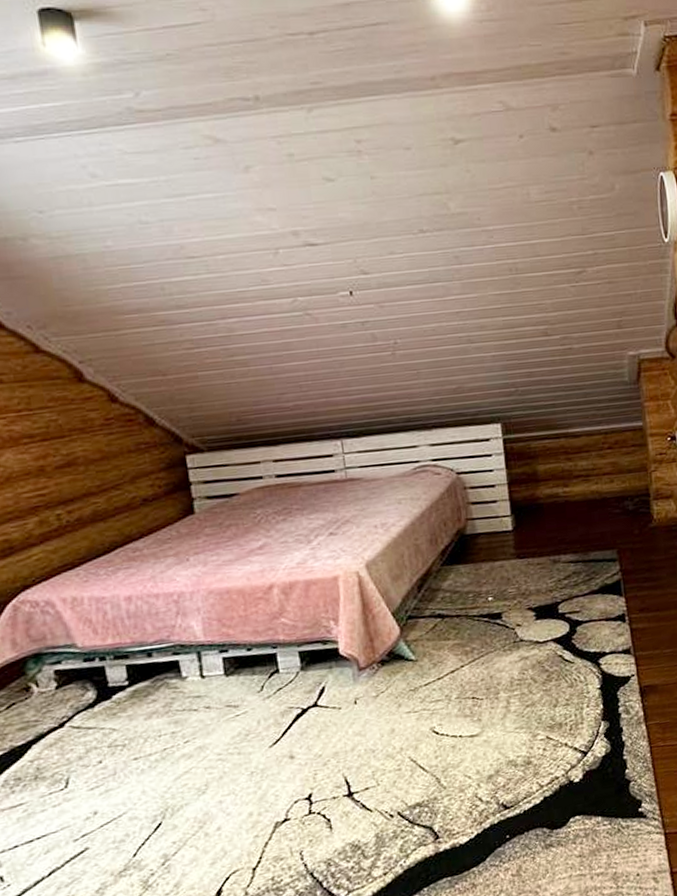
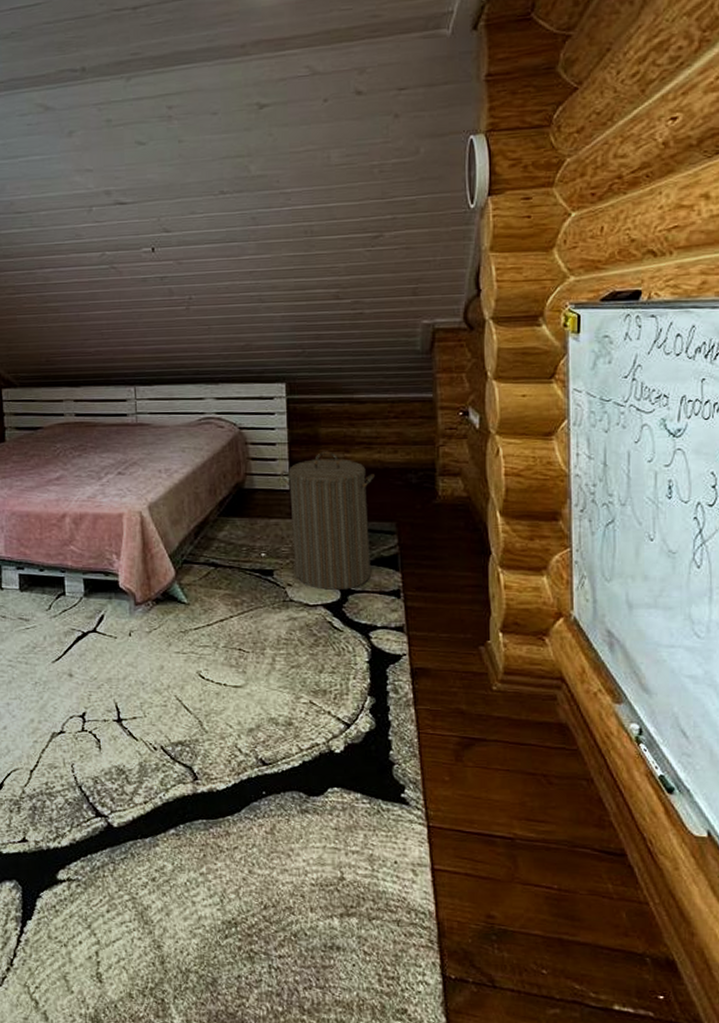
laundry hamper: none [502,487,597,625] -> present [280,451,374,590]

